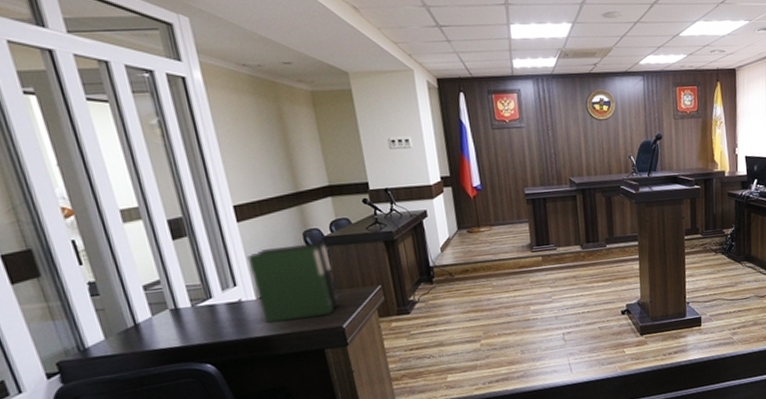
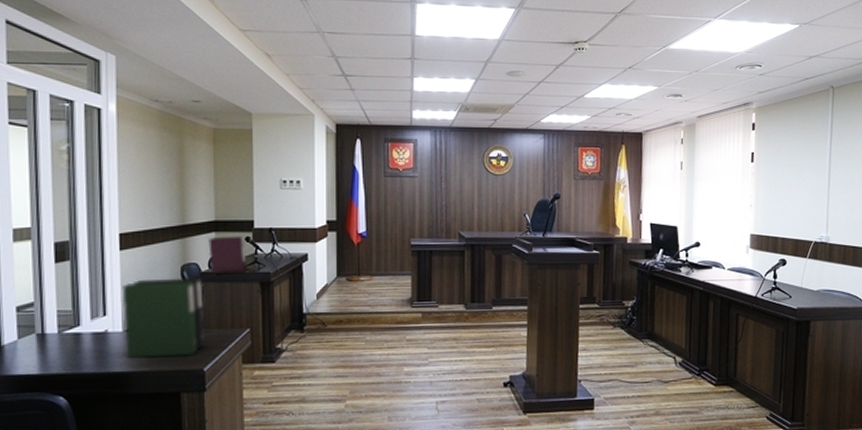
binder: none [326,198,369,238] -> present [208,235,246,275]

